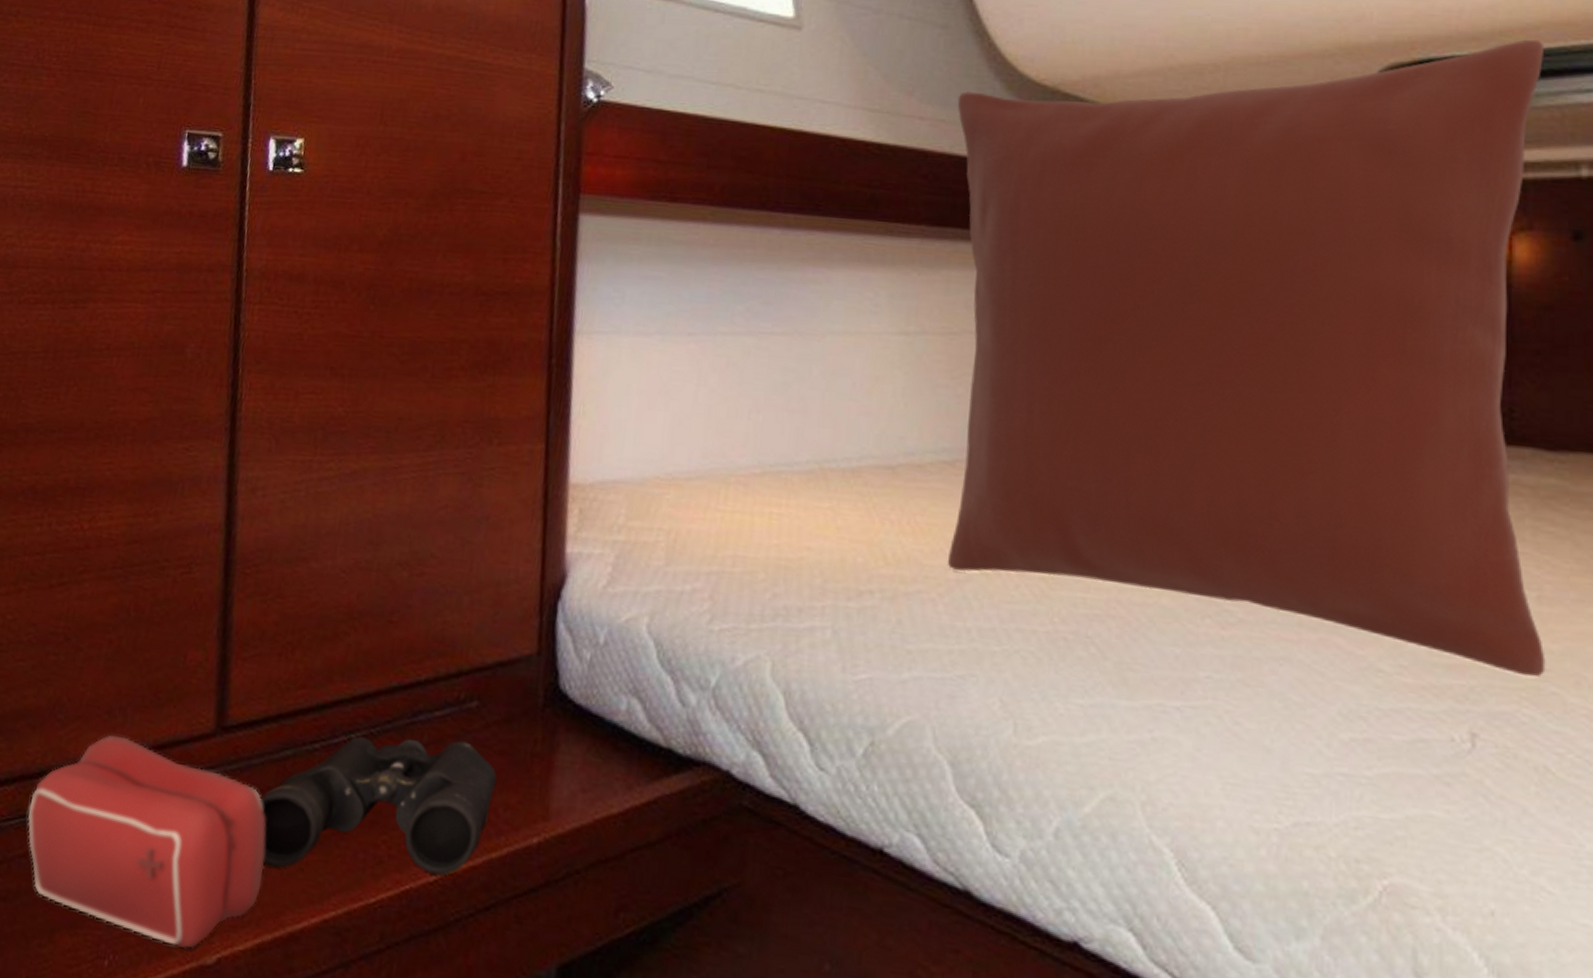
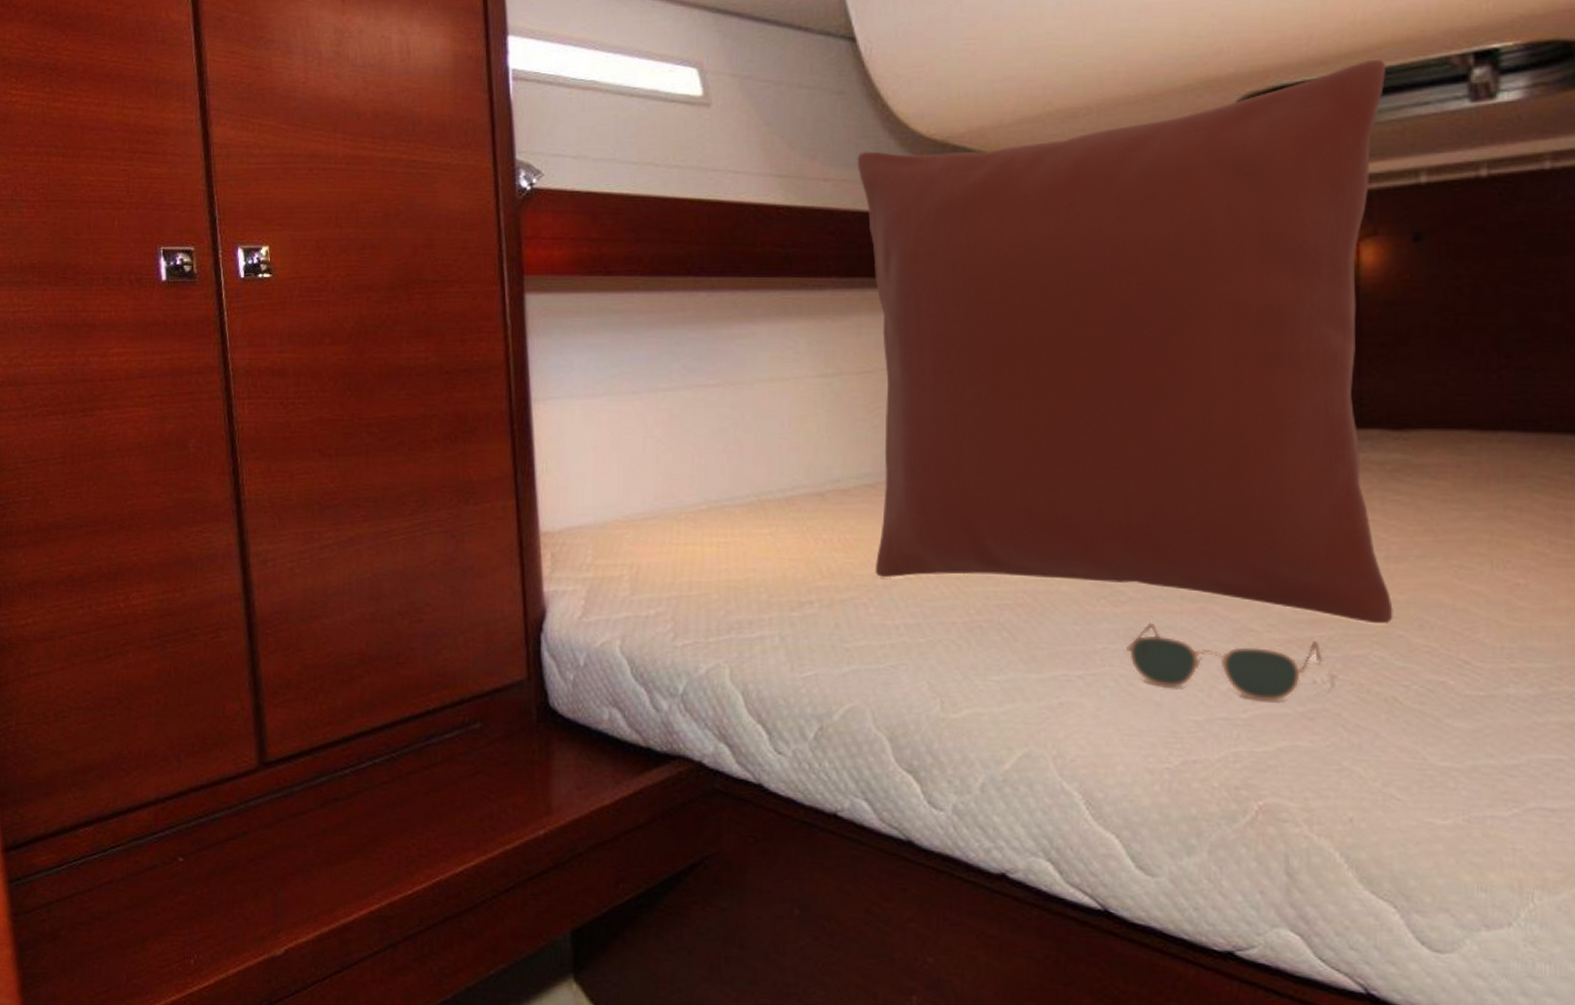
first aid kit: present [27,734,266,949] -> none [108,777,315,945]
binoculars: present [259,736,497,875] -> none [304,757,504,874]
sunglasses: none [1231,650,1462,758] -> present [1125,622,1322,701]

